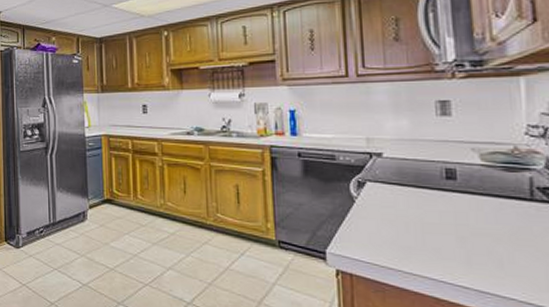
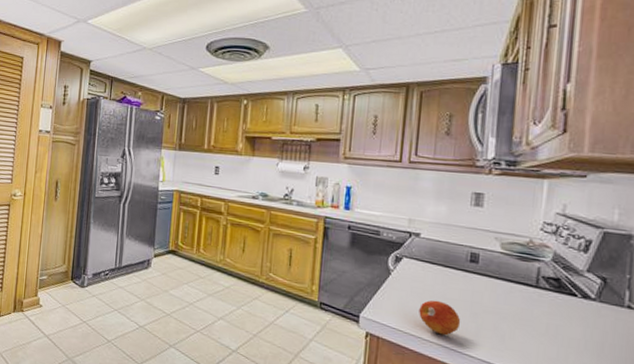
fruit: none [394,226,447,266] -> present [419,300,461,336]

